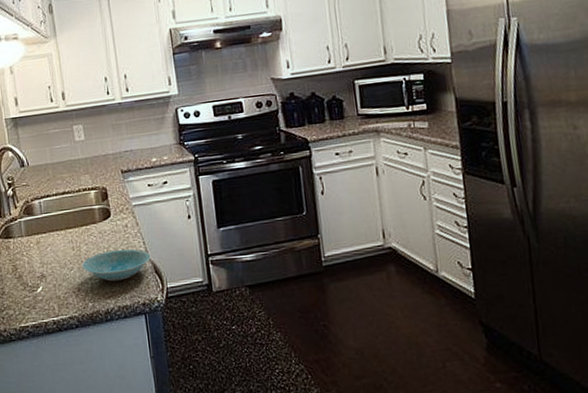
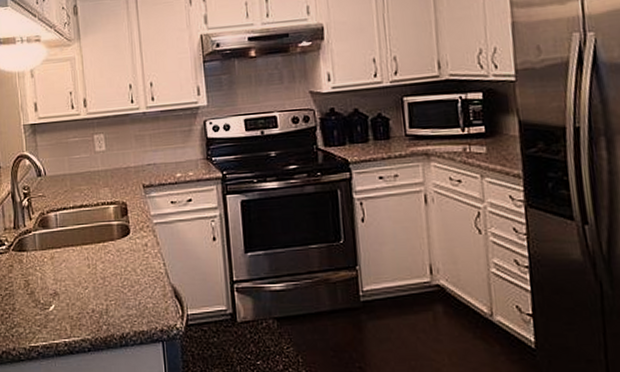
bowl: present [81,249,152,282] -> none [97,269,172,304]

